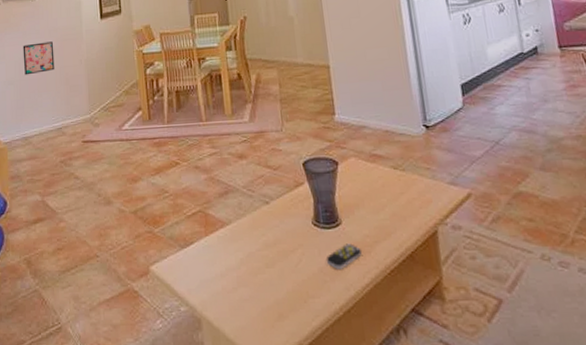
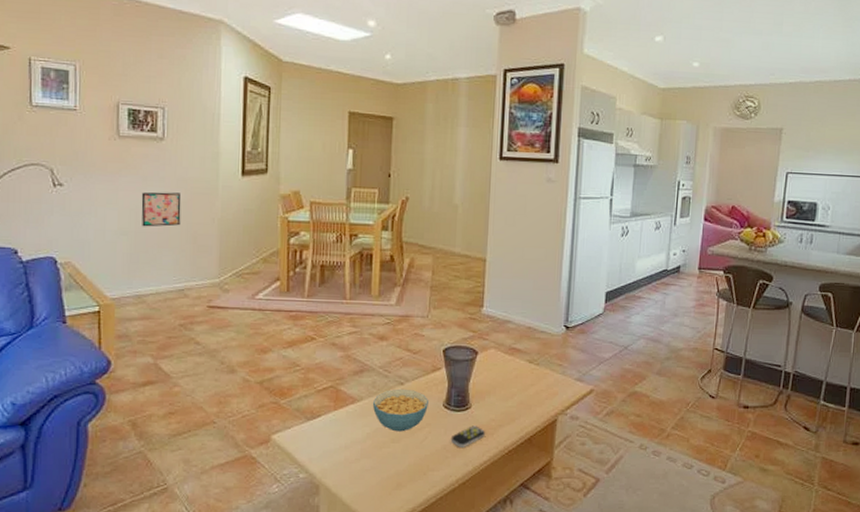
cereal bowl: none [241,208,297,255] -> present [372,388,428,432]

